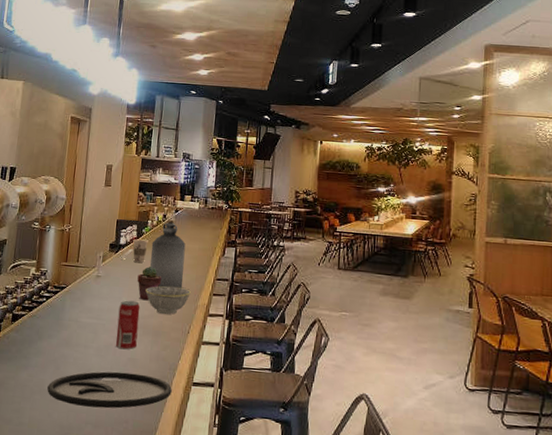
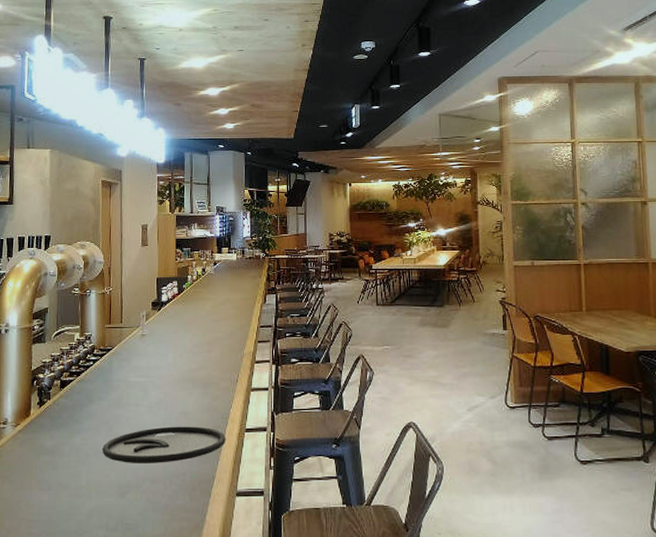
beverage can: present [115,300,140,350] -> none [166,355,188,404]
cup: present [121,239,148,263] -> none [164,295,190,317]
potted succulent: present [137,266,162,301] -> none [182,321,207,354]
bowl: present [145,286,191,315] -> none [191,337,236,366]
bottle: present [150,220,186,289] -> none [193,273,228,340]

